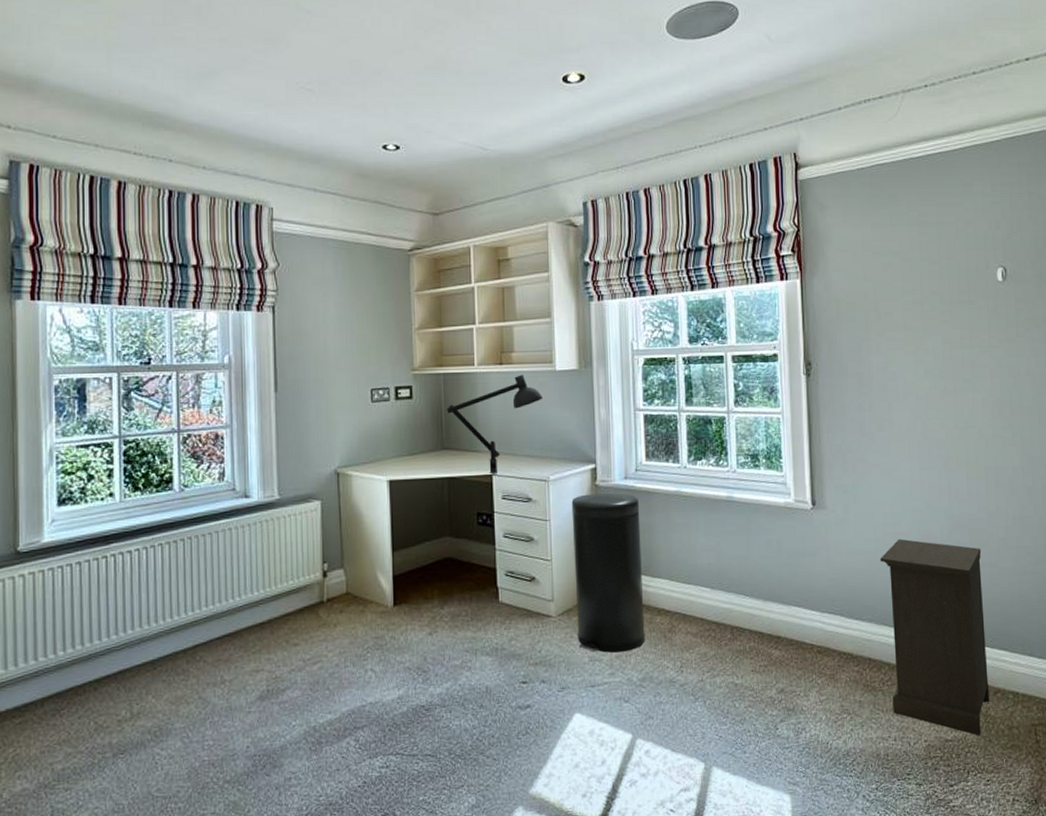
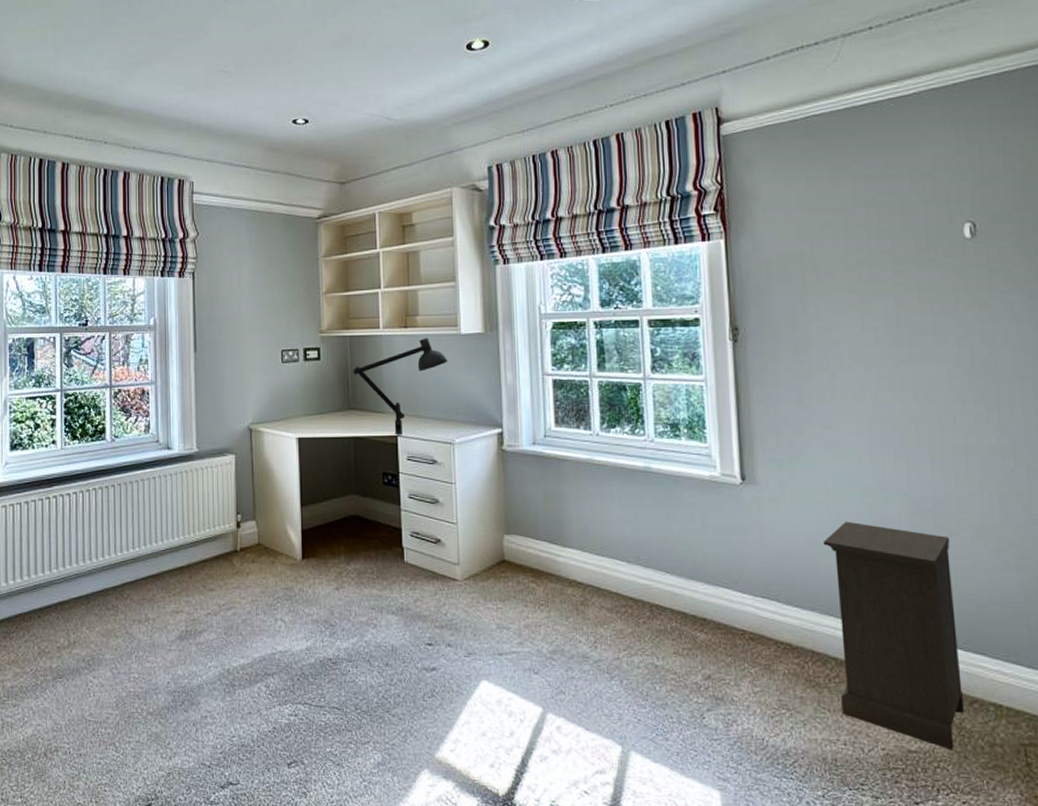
pedal bin: present [571,493,645,653] -> none [477,458,556,622]

